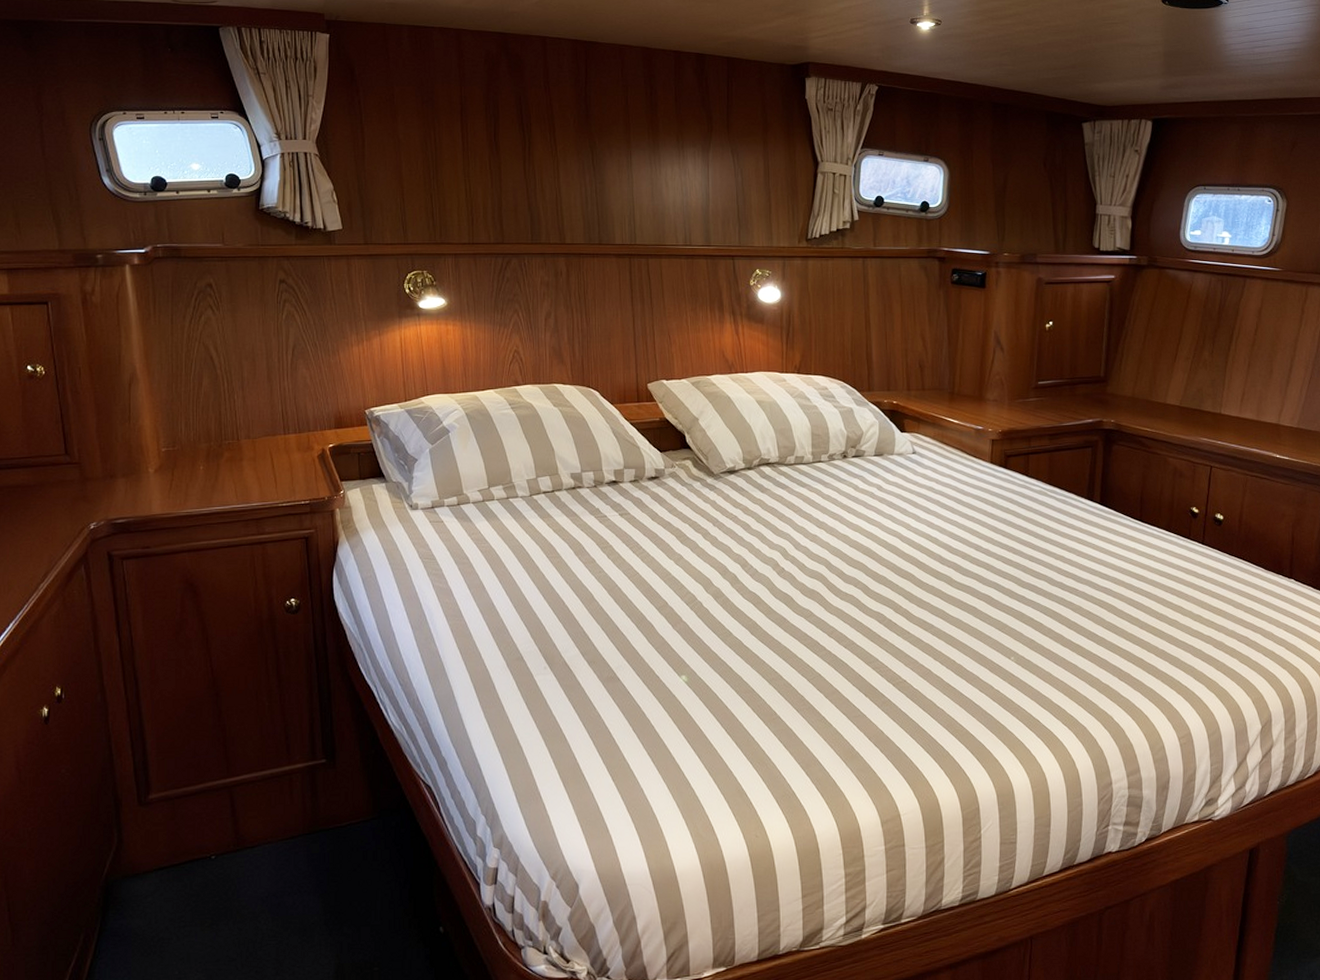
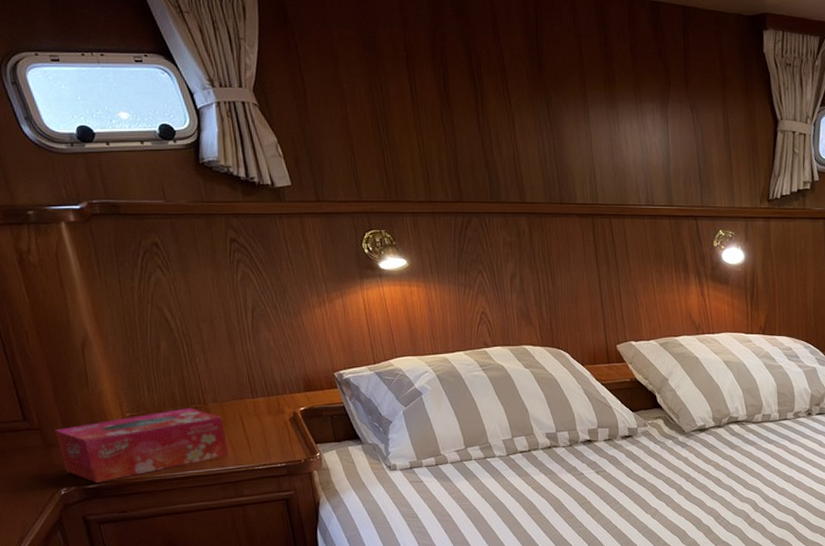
tissue box: none [93,444,255,518] -> present [54,408,229,483]

